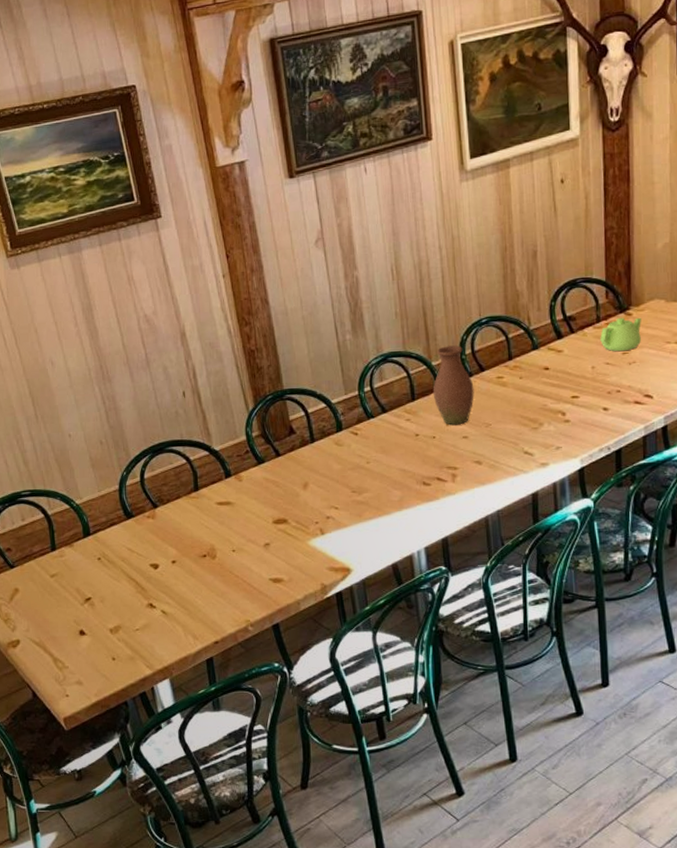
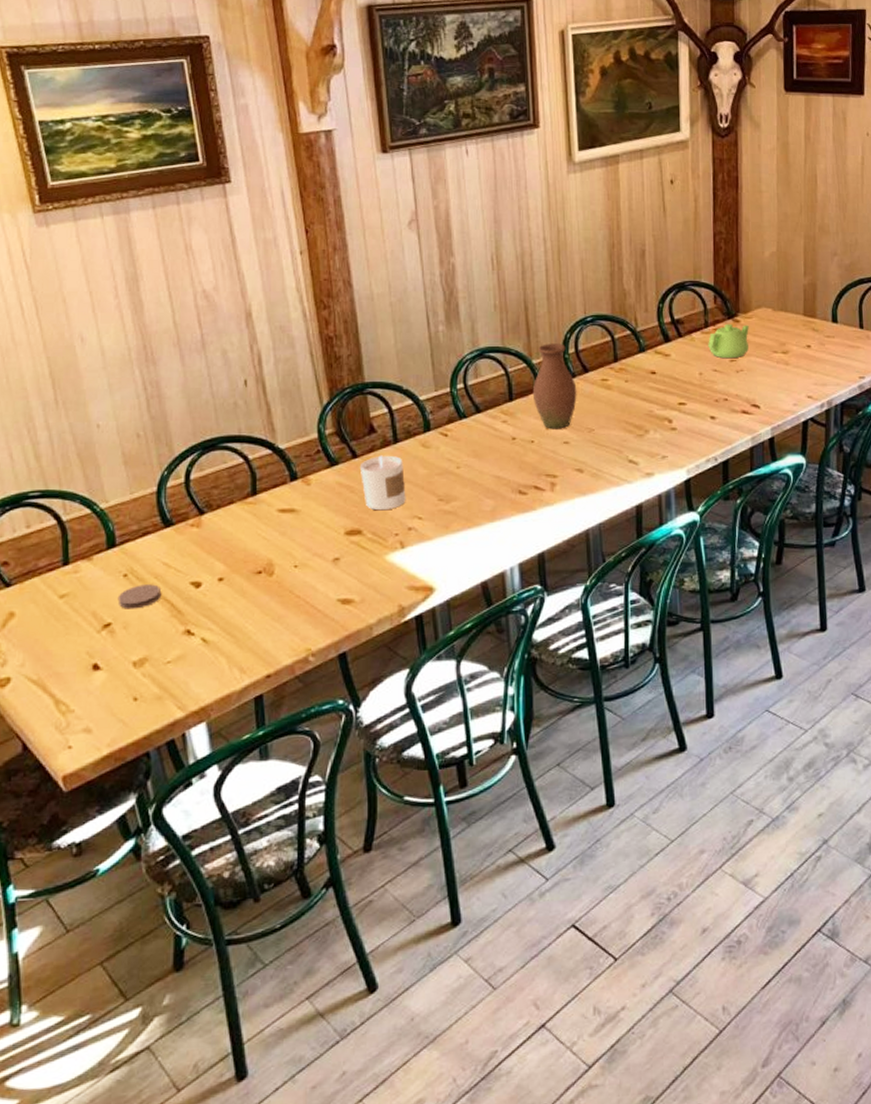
coaster: none [94,566,128,586] -> present [117,584,162,609]
candle: none [282,453,324,502] -> present [359,455,406,511]

